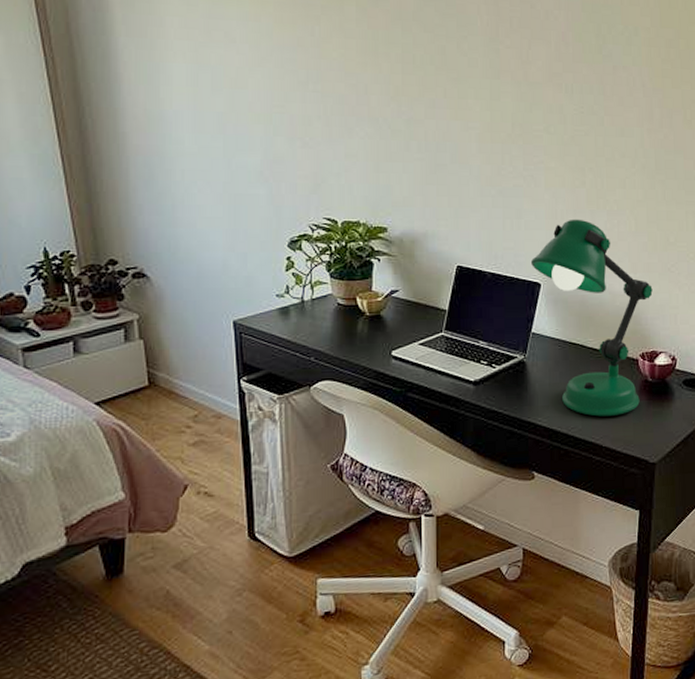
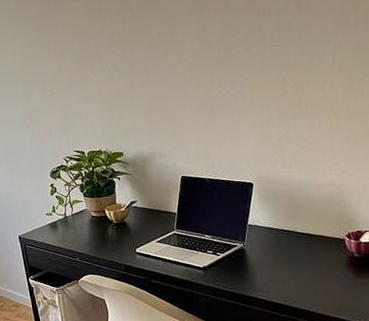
desk lamp: present [530,219,653,417] -> none [243,124,356,289]

